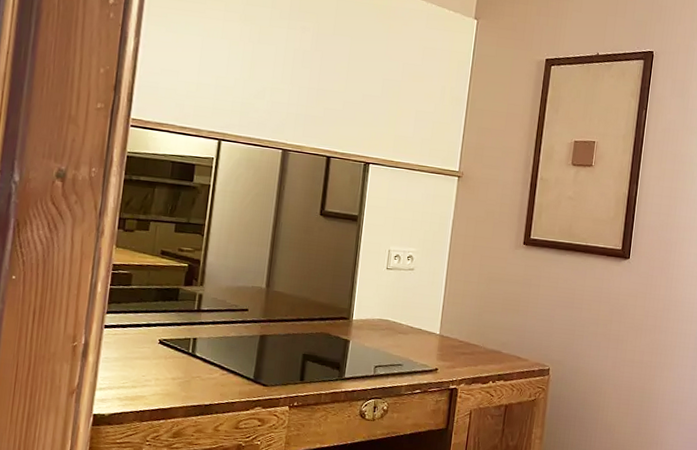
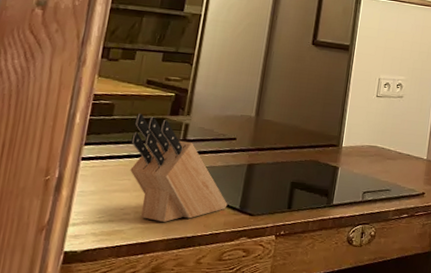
knife block: none [149,283,242,390] -> present [130,113,228,223]

